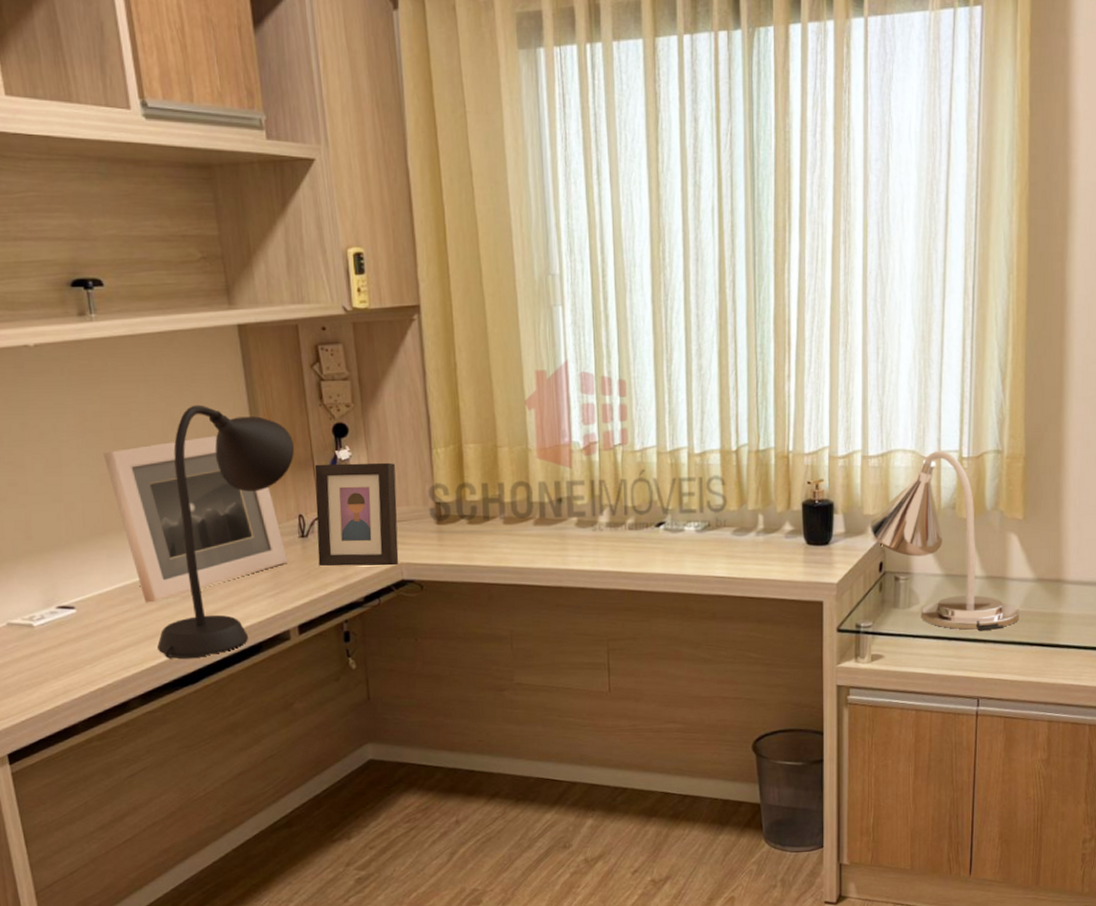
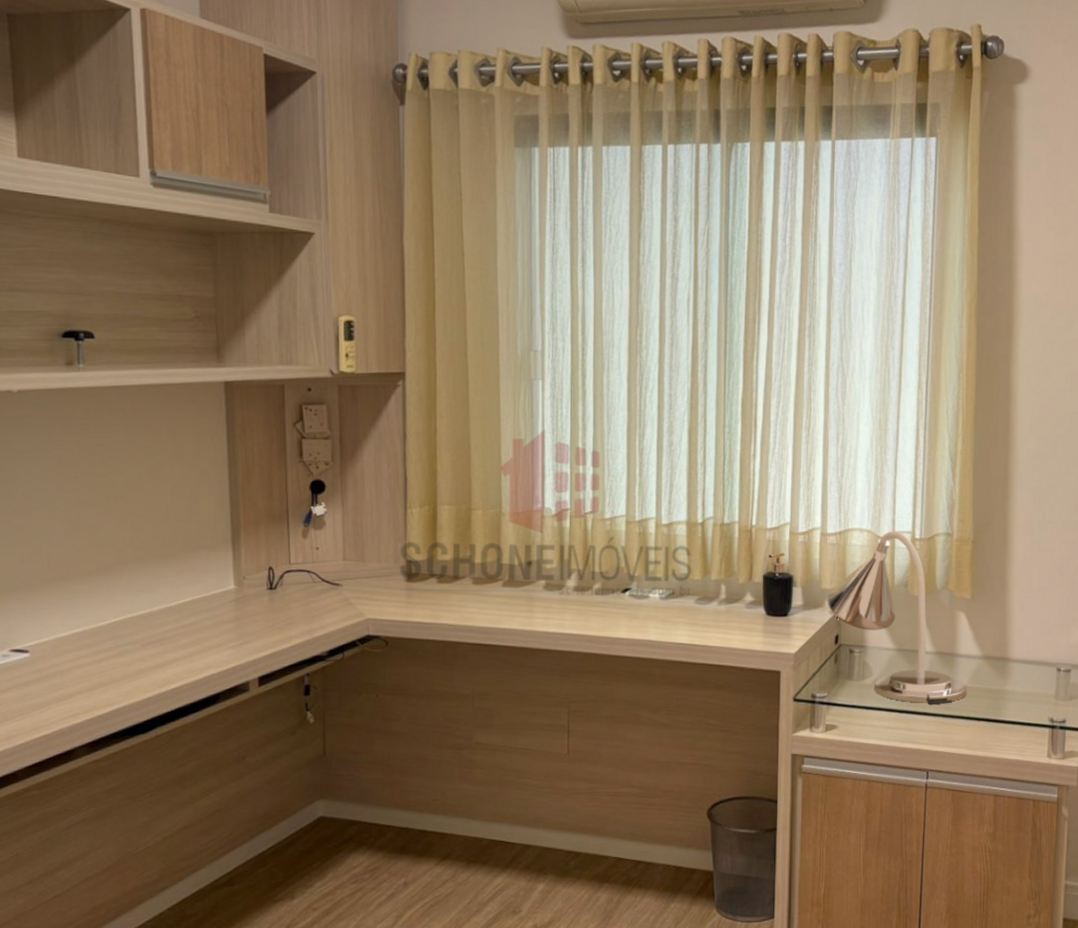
picture frame: present [103,436,289,603] -> none [76,486,254,649]
desk lamp: present [157,404,295,659] -> none [111,456,271,707]
picture frame: present [314,462,399,567] -> none [285,518,369,621]

